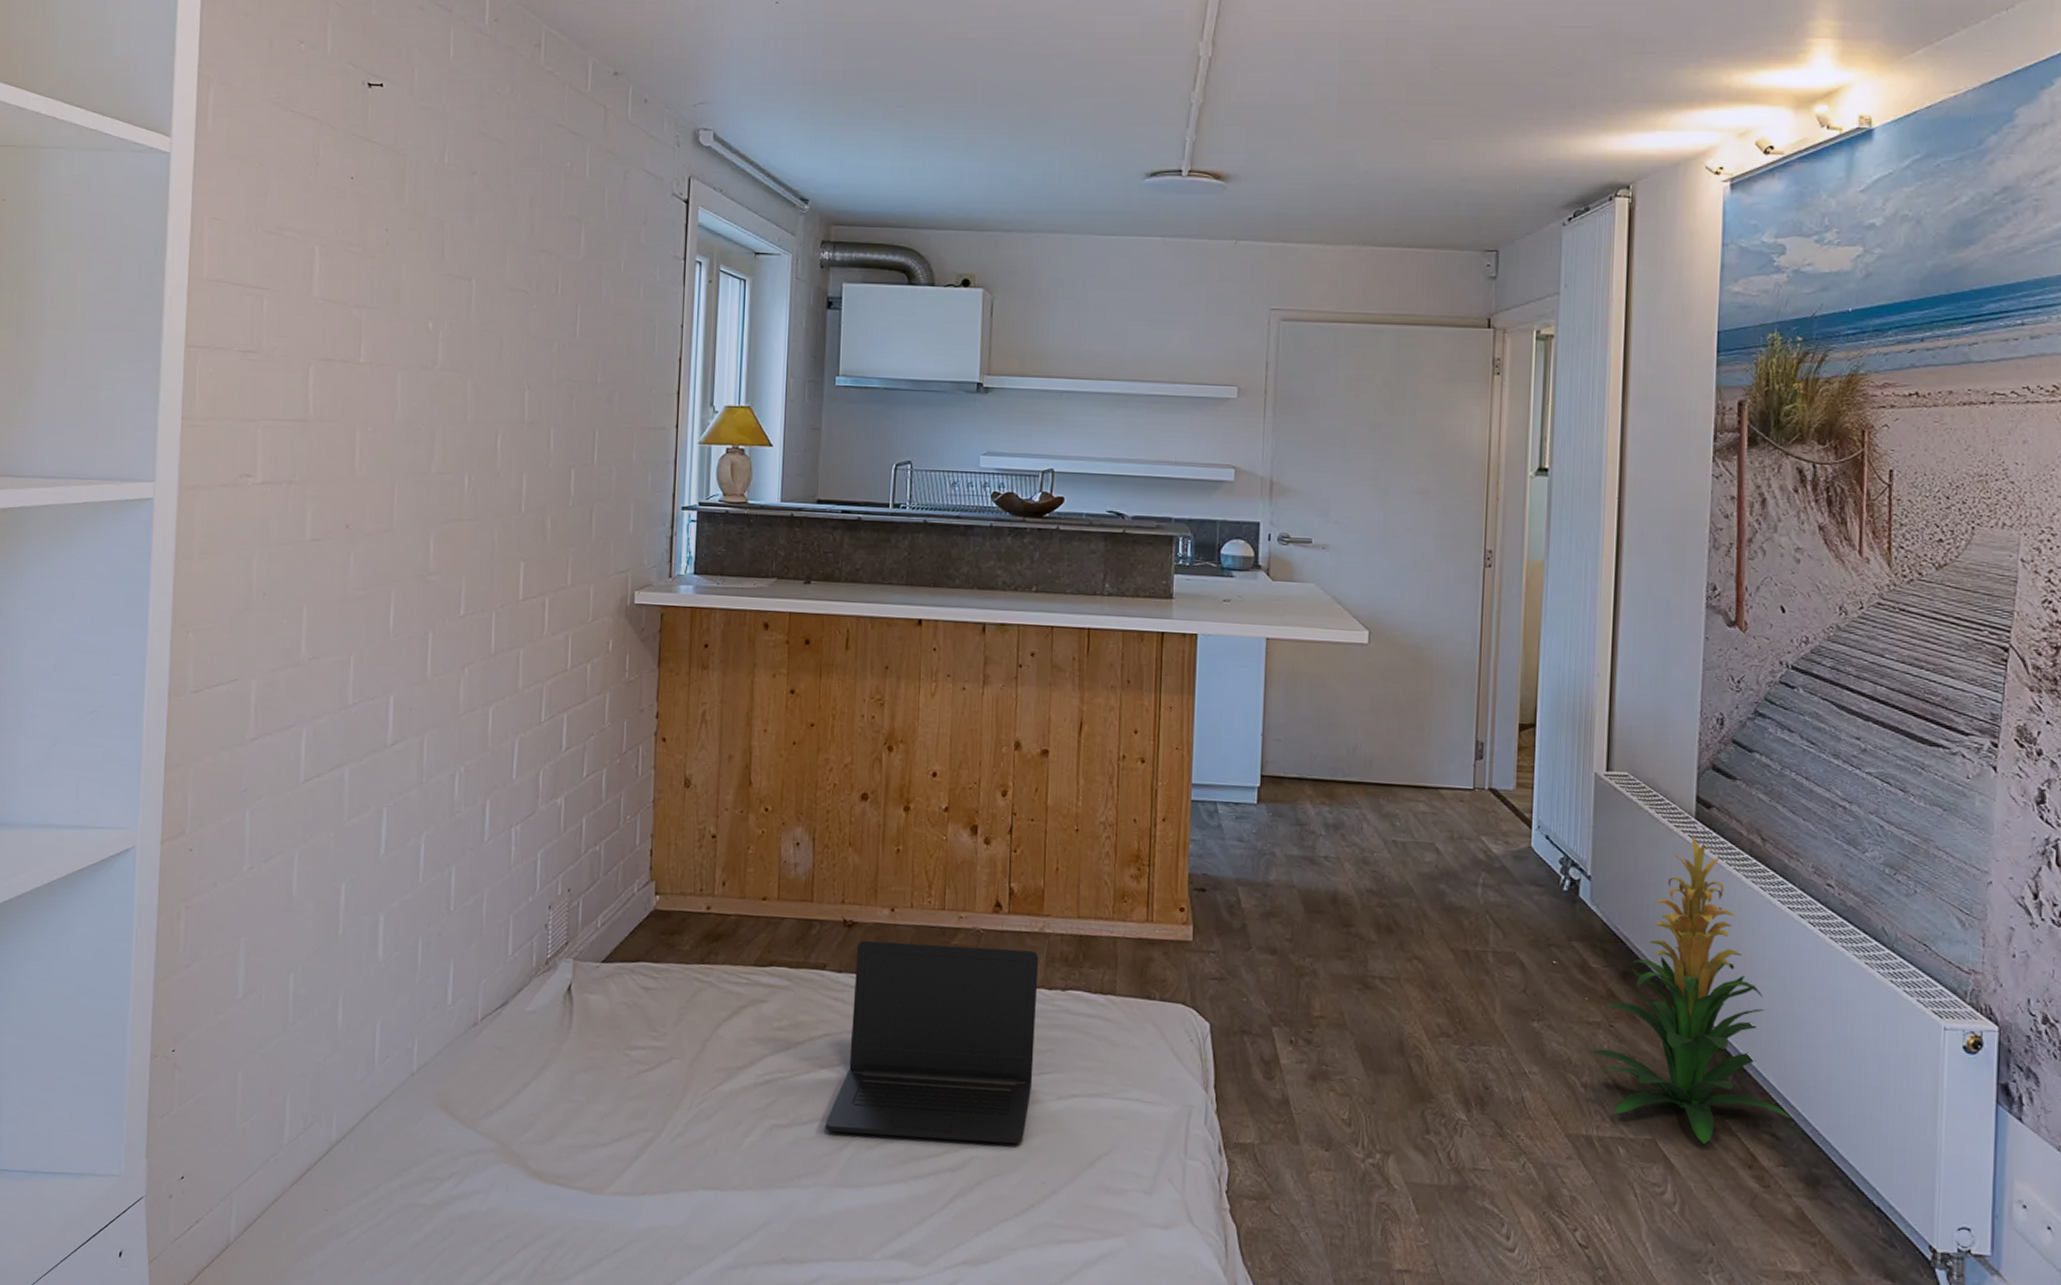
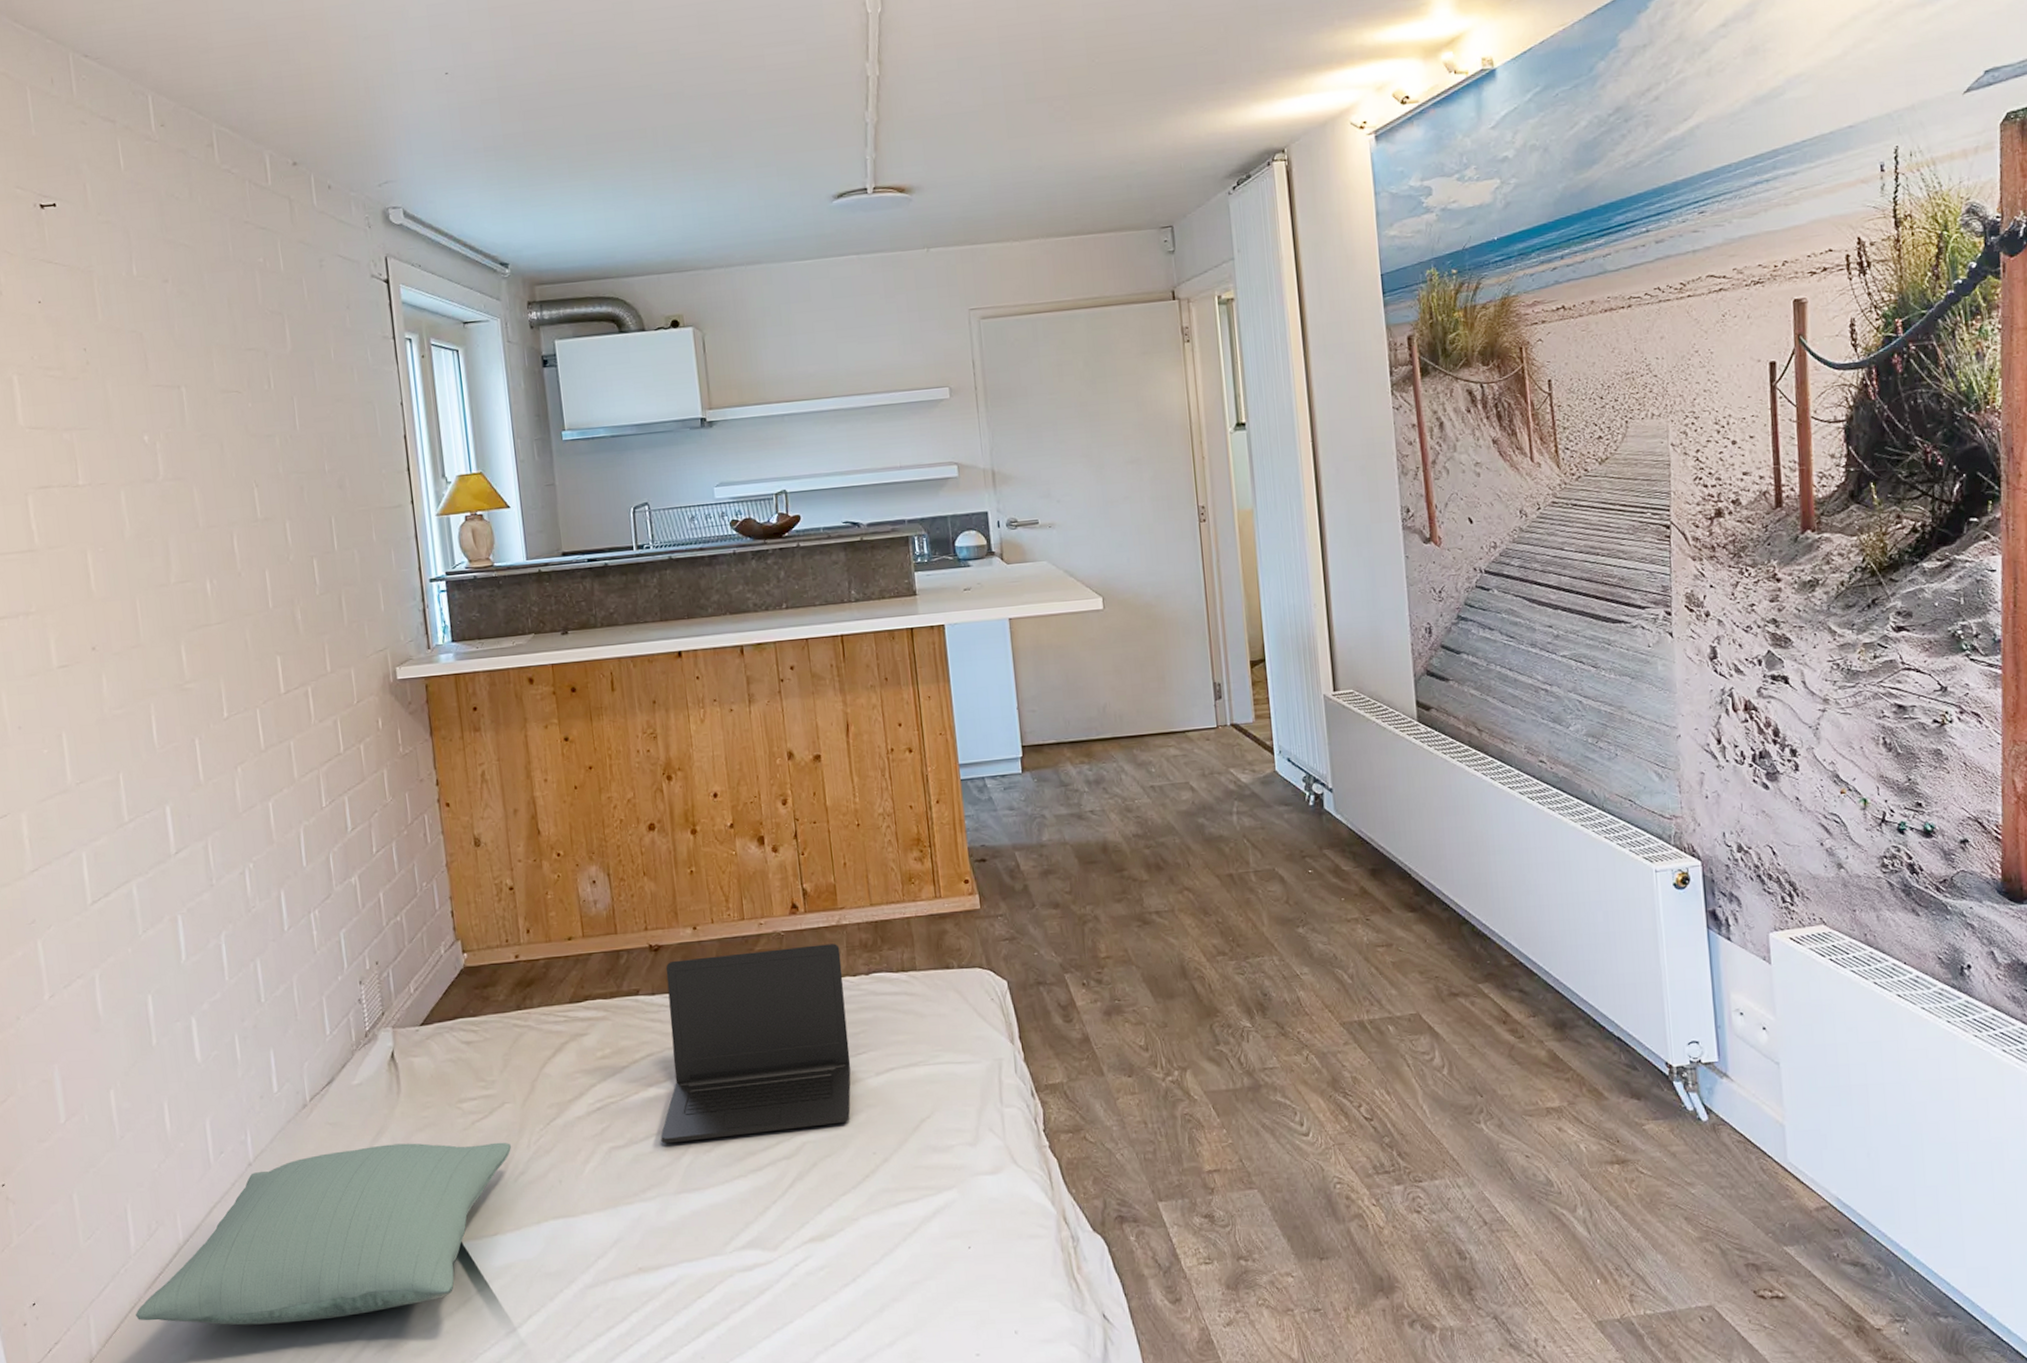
pillow: none [277,1077,673,1251] -> present [136,1142,512,1326]
indoor plant: present [1590,837,1792,1145] -> none [1352,738,1535,1010]

